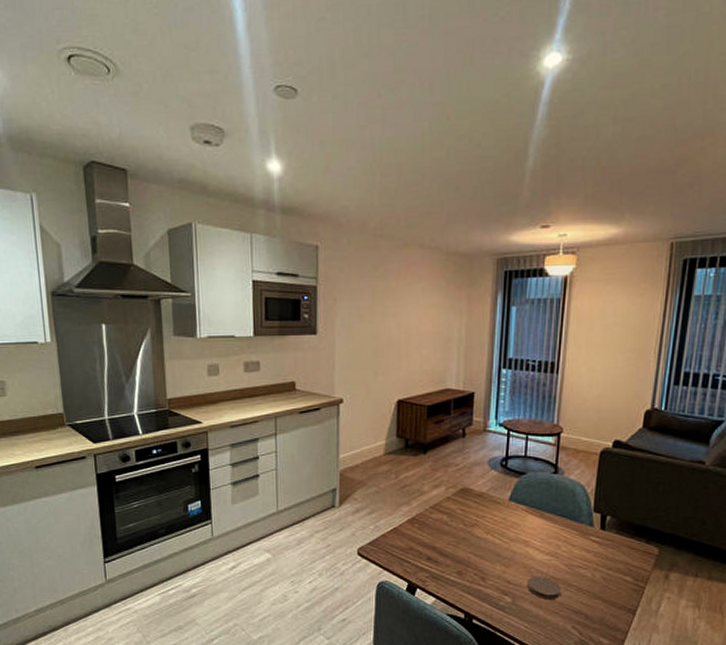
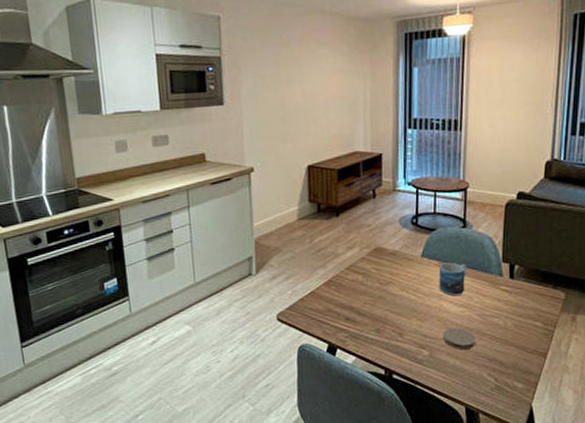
mug: none [526,508,557,544] -> present [438,262,468,296]

